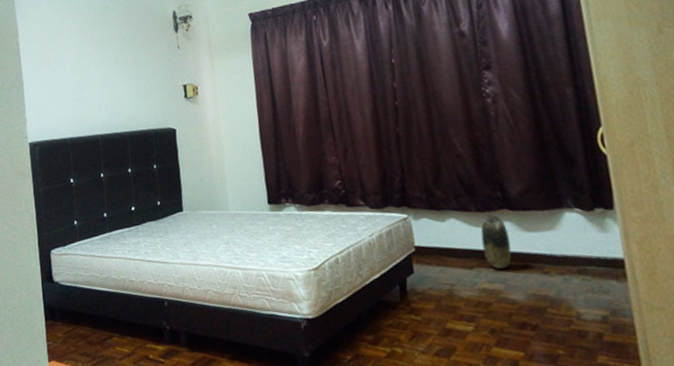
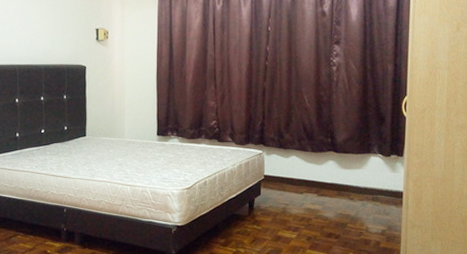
vase: present [480,213,512,269] -> none [312,154,331,194]

